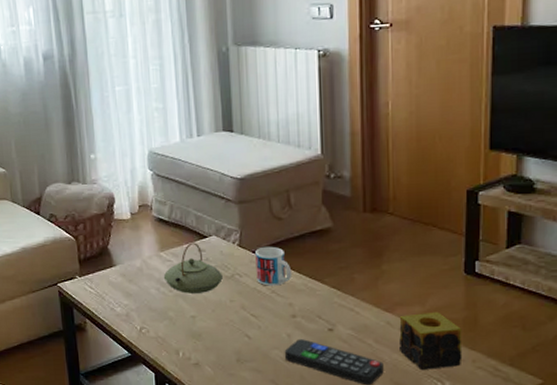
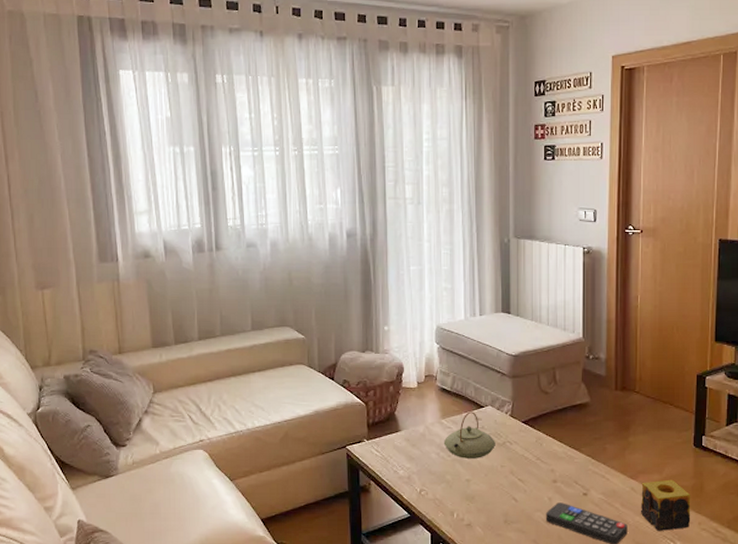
mug: present [255,246,292,286] -> none [525,417,555,453]

